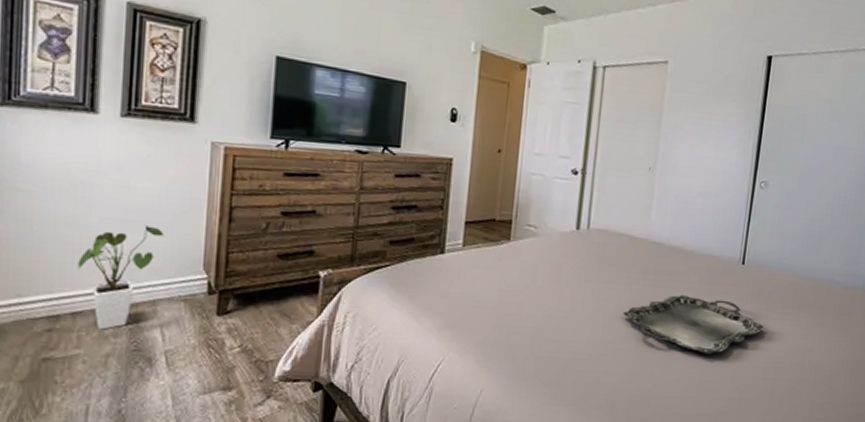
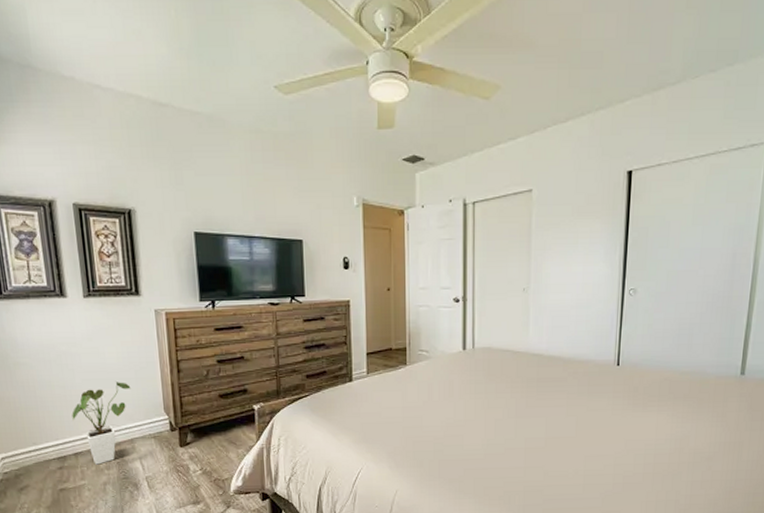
serving tray: present [623,294,764,354] -> none [511,397,641,447]

